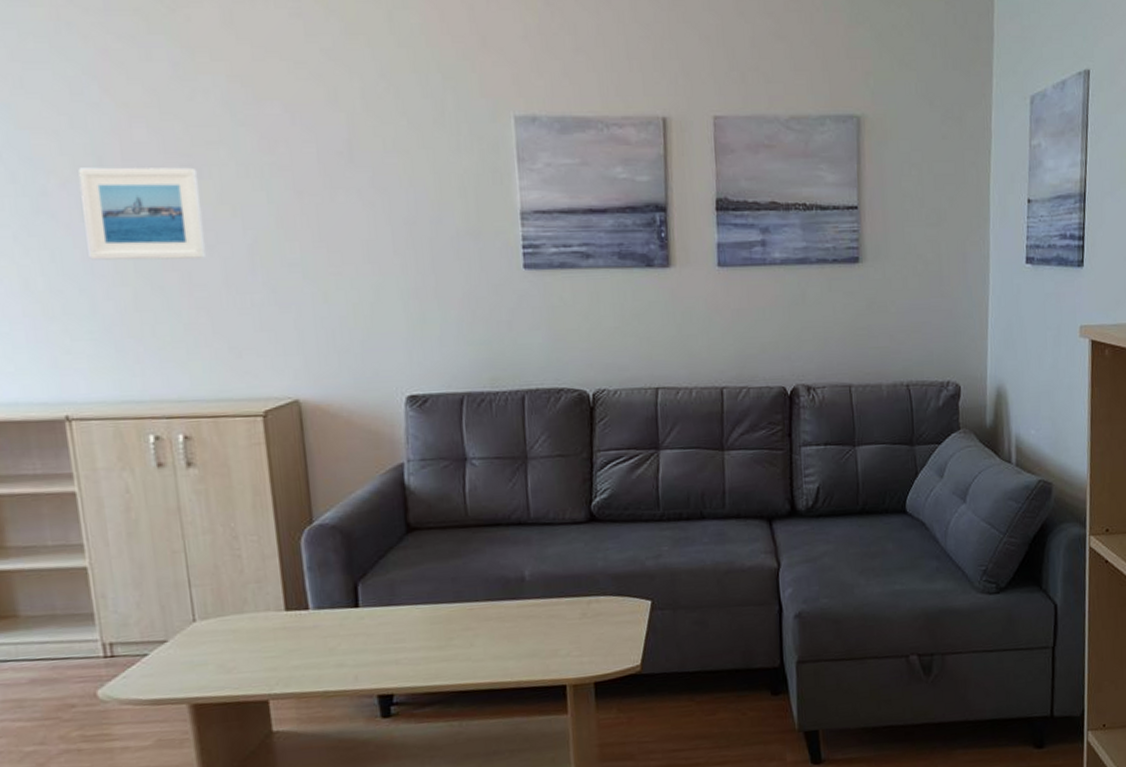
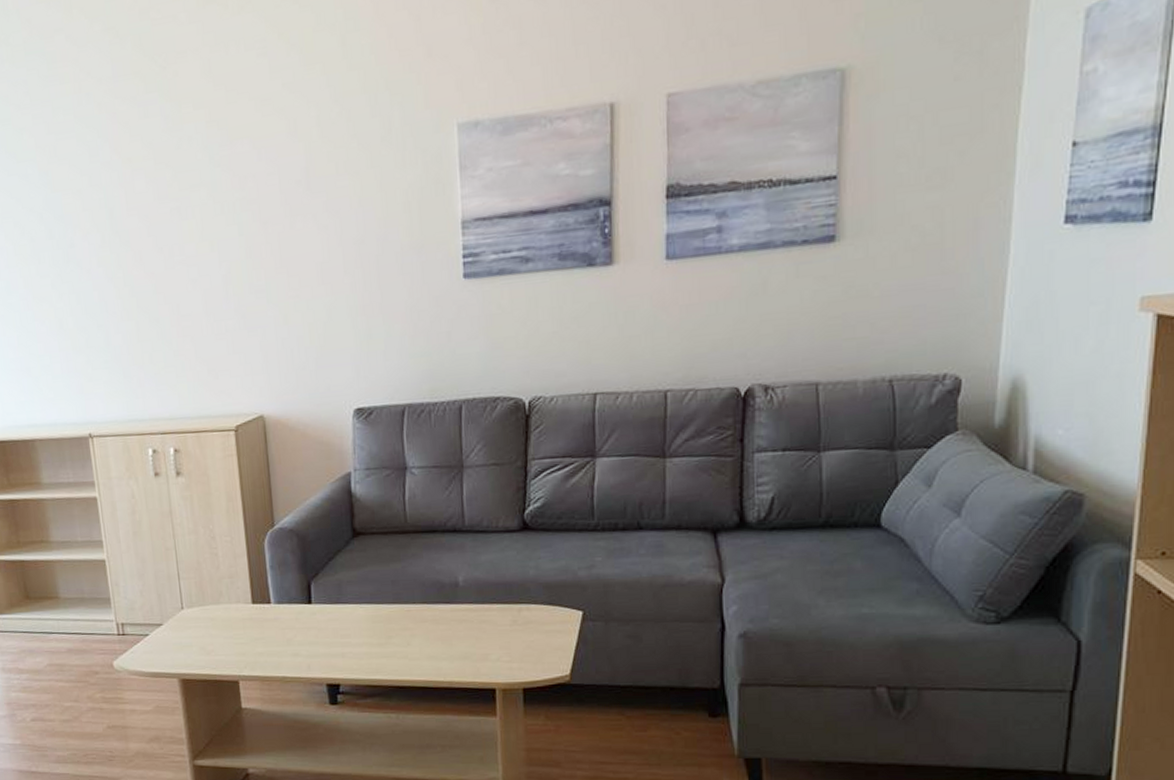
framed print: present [78,167,207,260] -> none [96,210,191,300]

